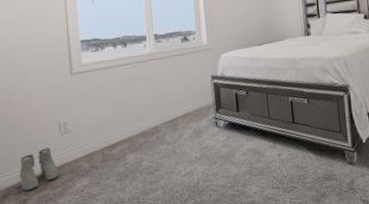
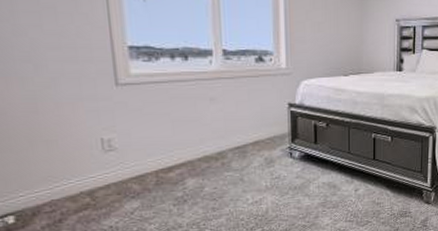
boots: present [19,147,60,192] -> none [52,165,104,211]

